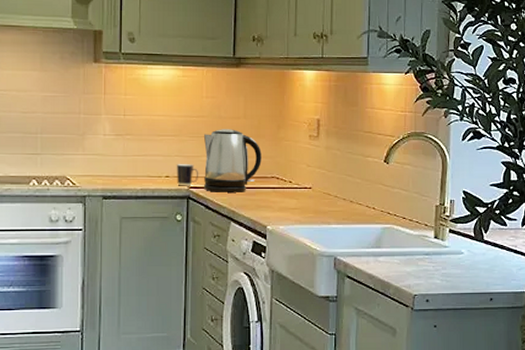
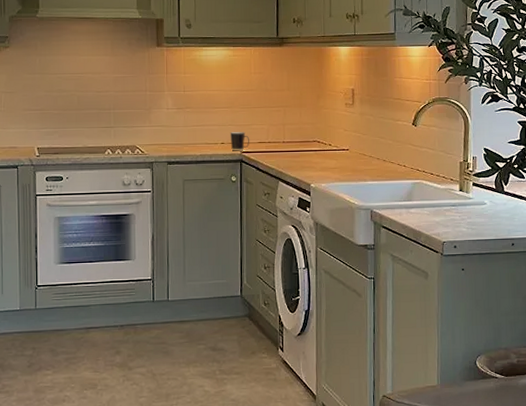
kettle: present [203,129,262,194] -> none [253,100,304,156]

